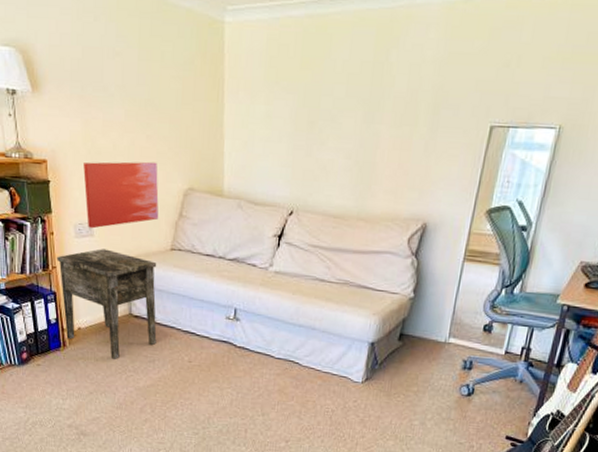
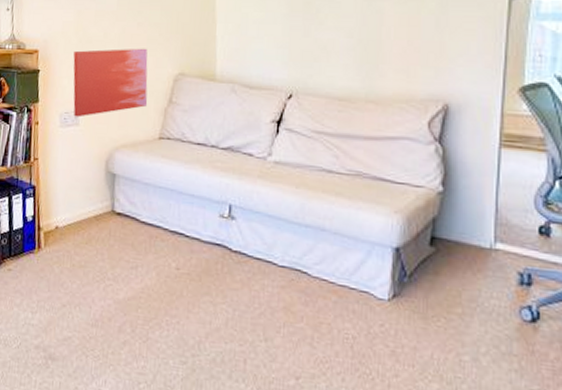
side table: present [57,248,157,359] -> none [39,138,144,265]

